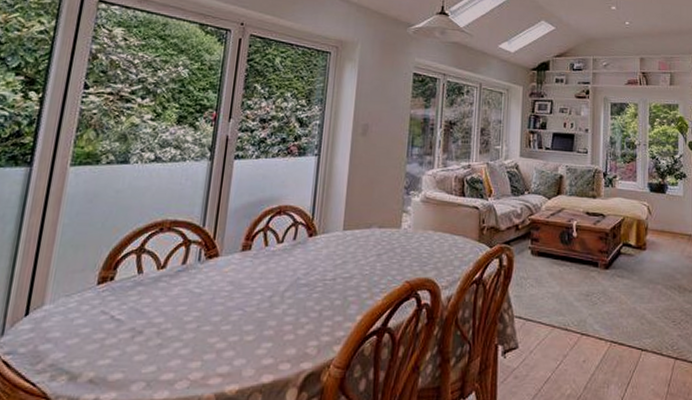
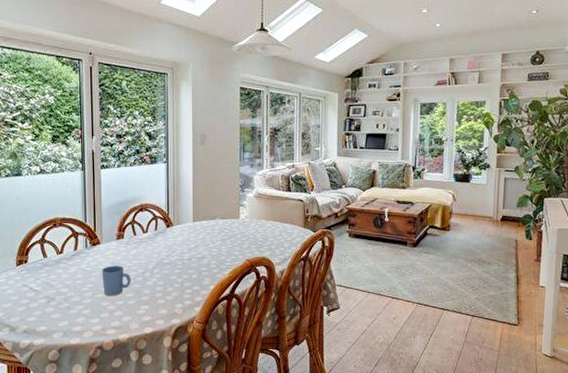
mug: none [212,286,254,330] -> present [101,266,131,296]

